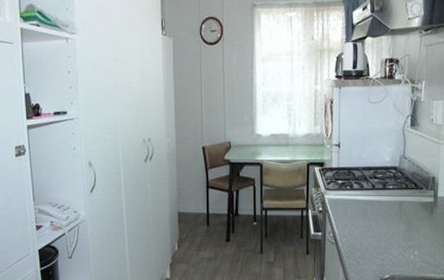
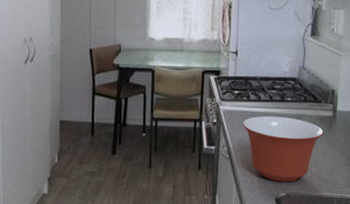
mixing bowl: none [346,203,425,264] -> present [242,116,324,182]

